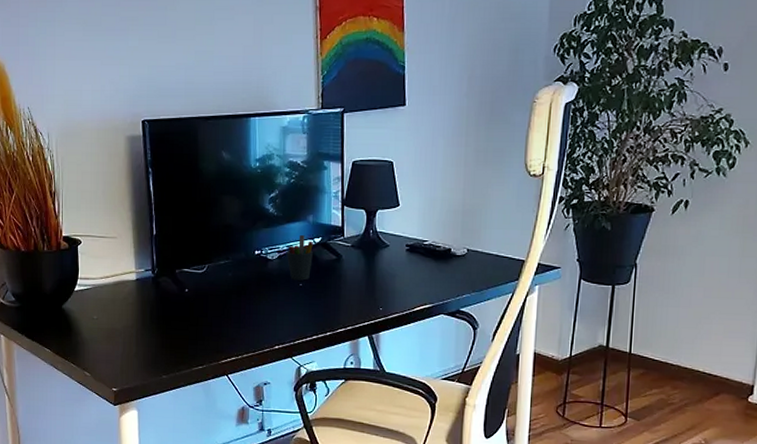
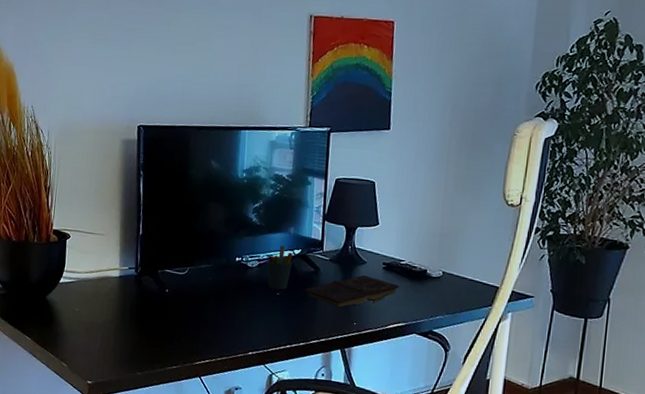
book: none [327,259,424,294] -> present [304,275,399,308]

